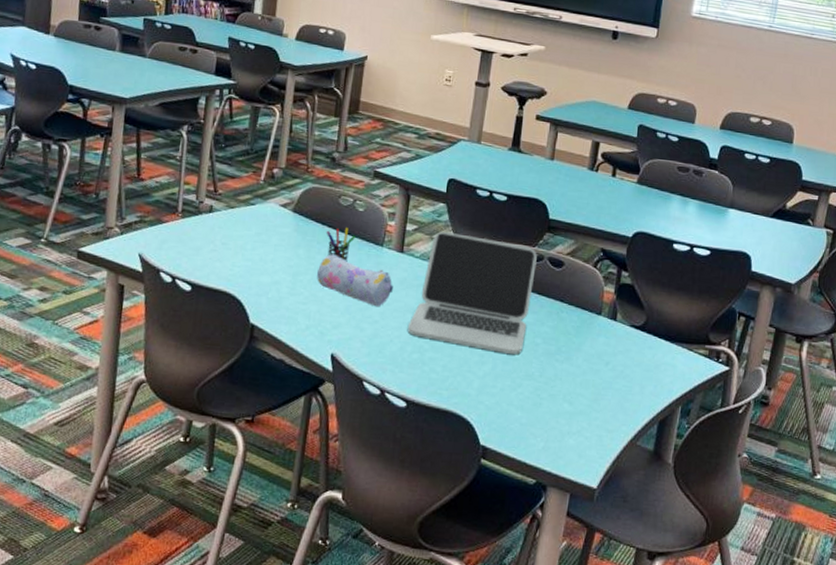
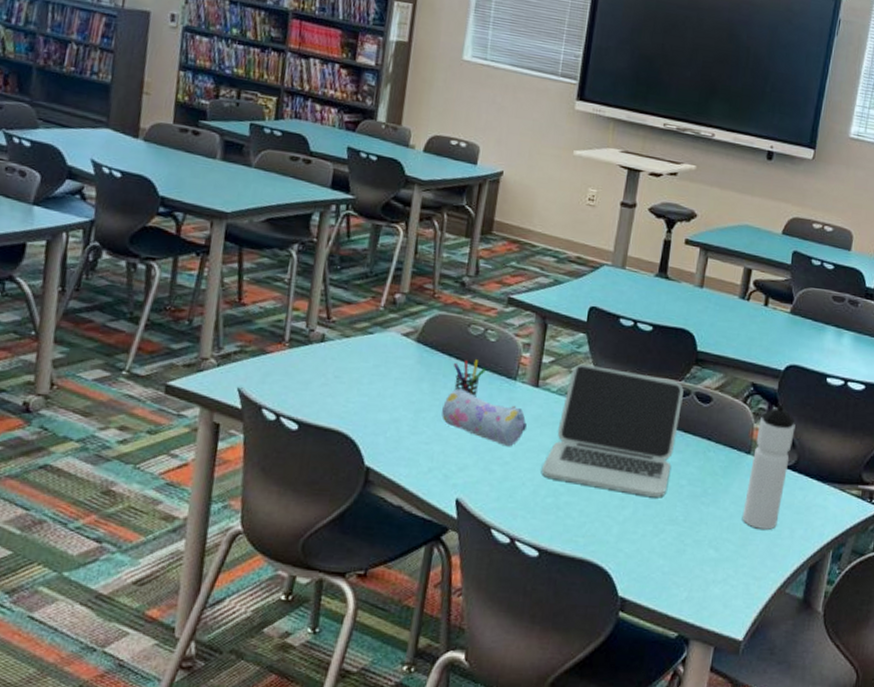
water bottle: none [594,269,644,386] -> present [742,405,795,530]

